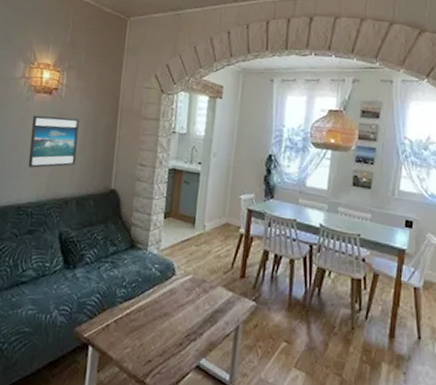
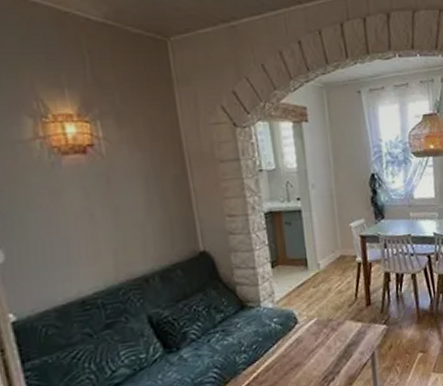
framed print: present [28,115,80,168] -> none [68,178,146,251]

